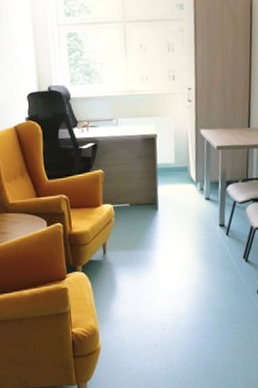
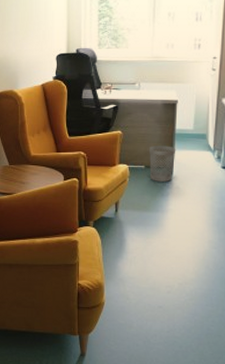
wastebasket: none [132,181,160,219] -> present [149,146,176,182]

